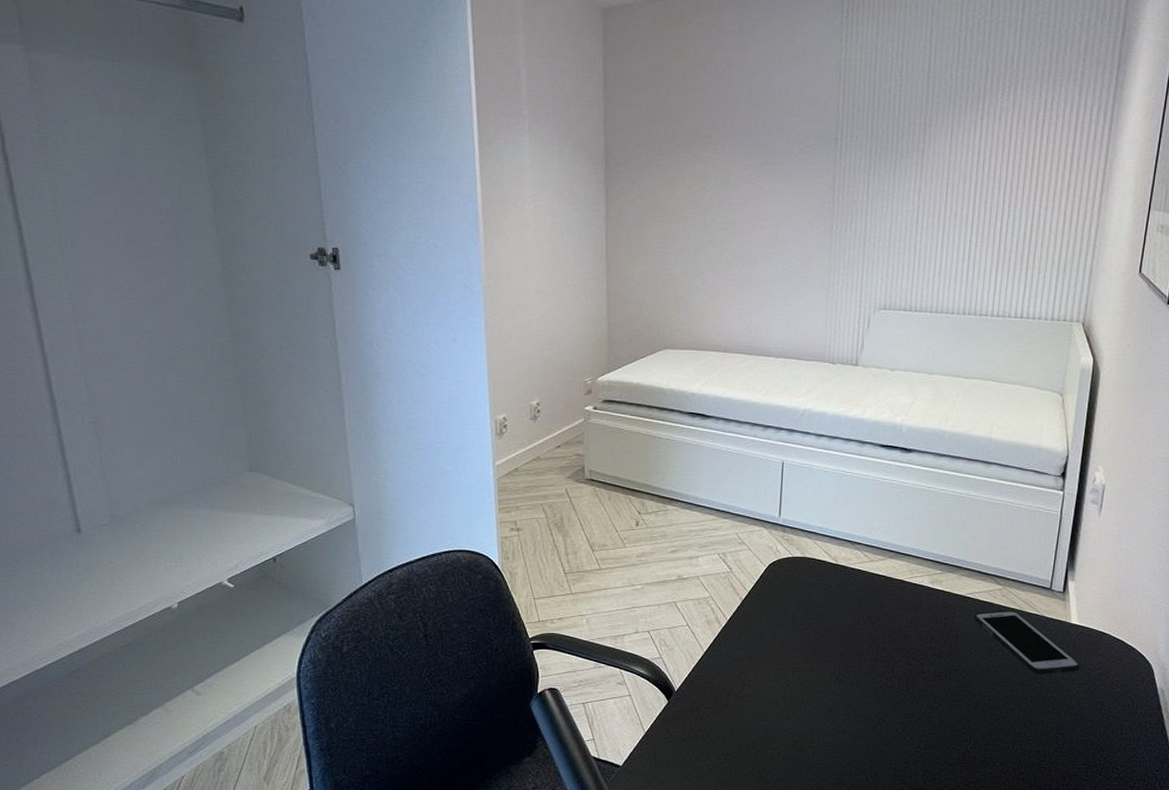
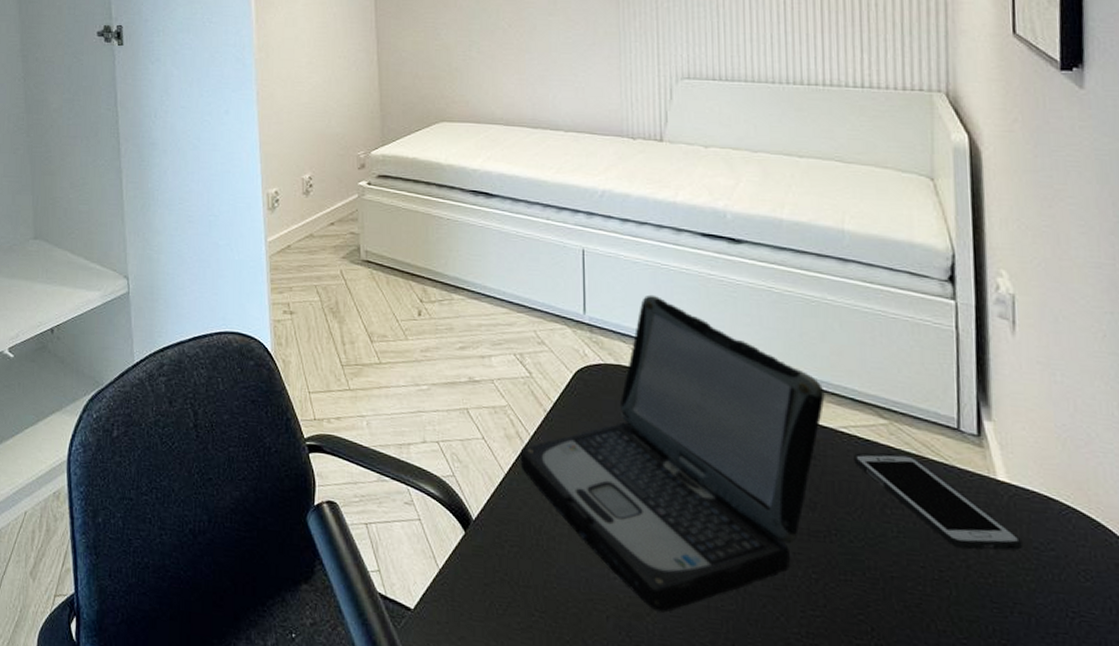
laptop: none [717,498,960,744] -> present [520,294,825,613]

